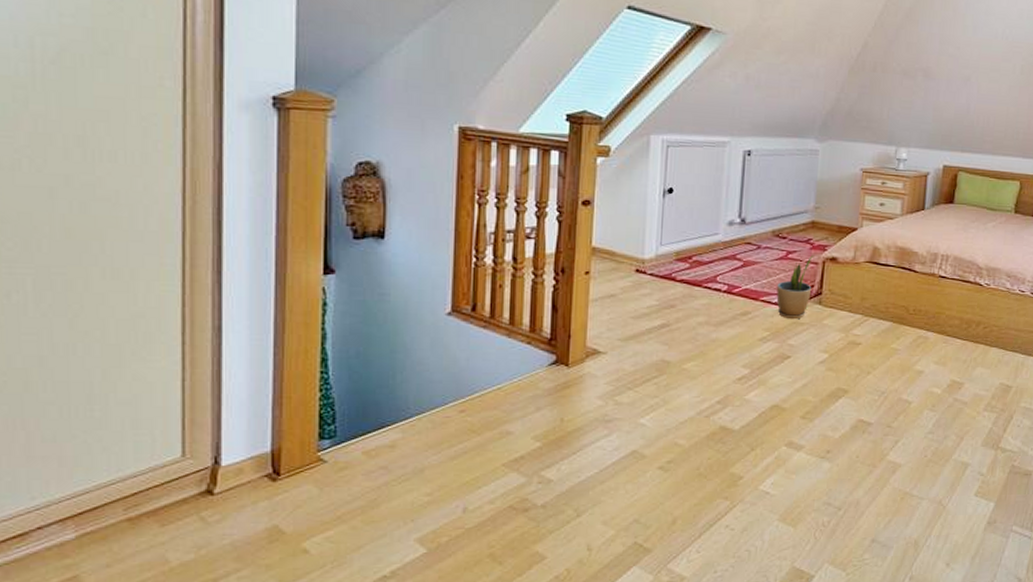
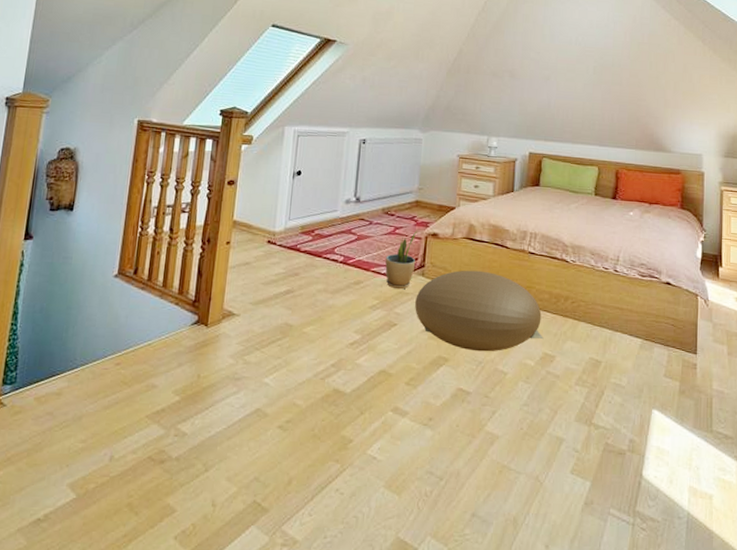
pouf: none [811,296,952,382] -> present [415,270,544,352]

